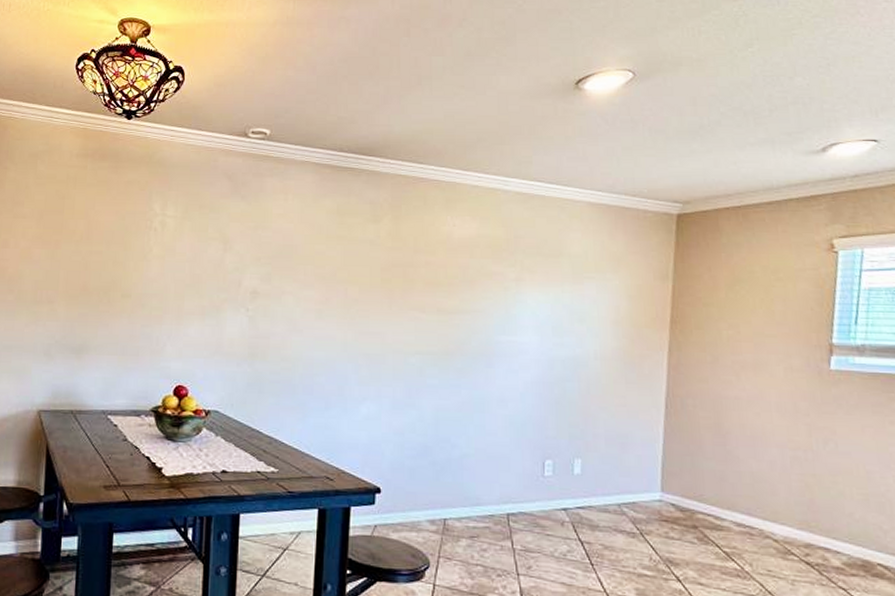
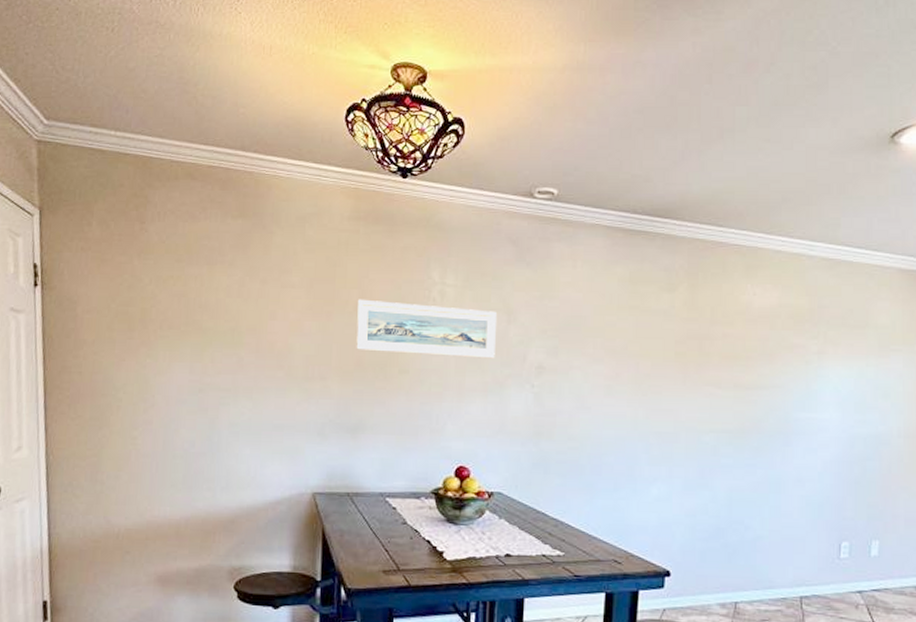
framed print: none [82,229,213,284] -> present [356,299,496,359]

